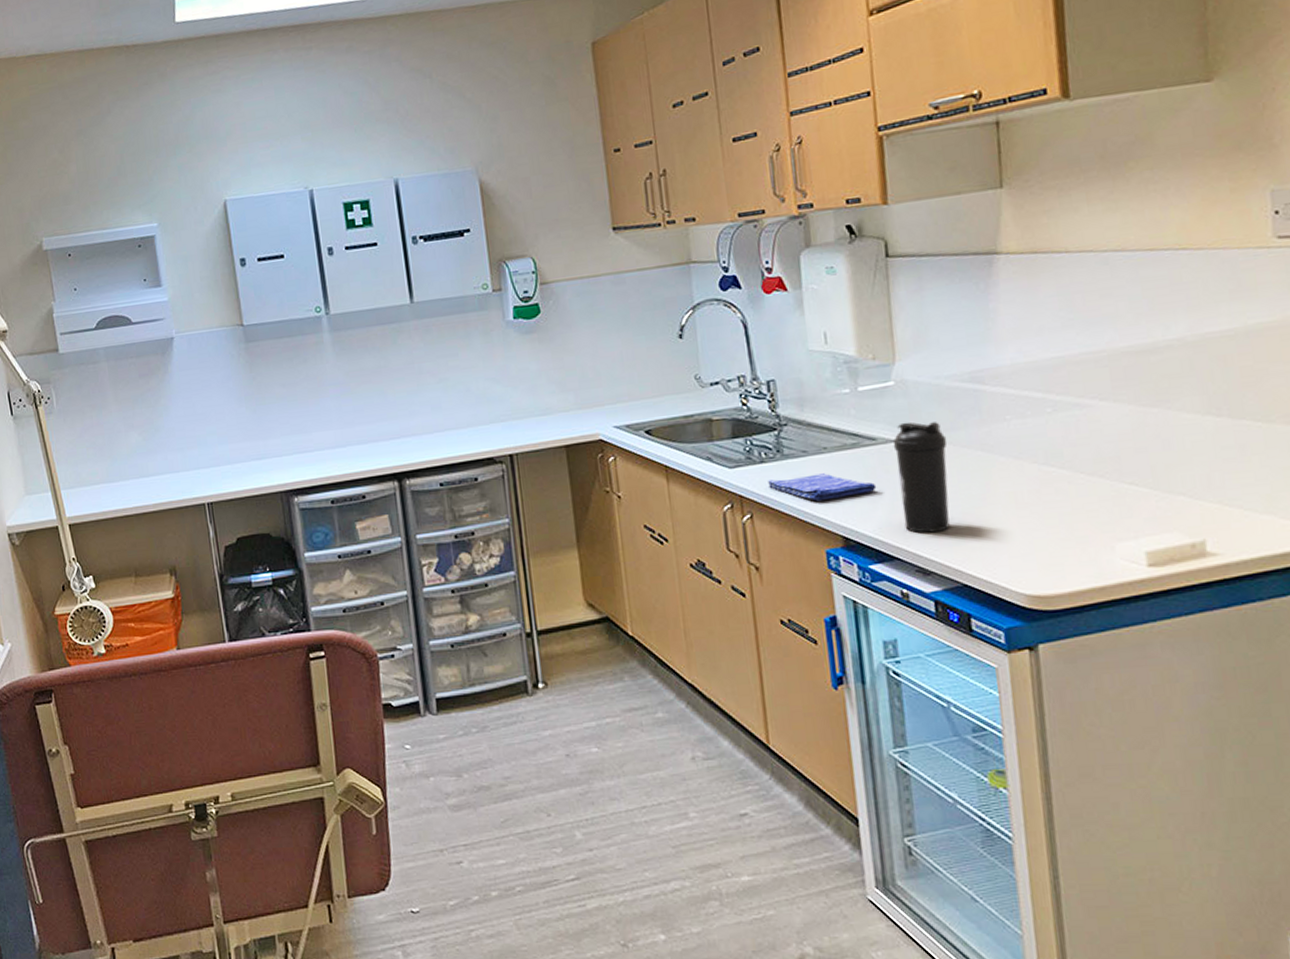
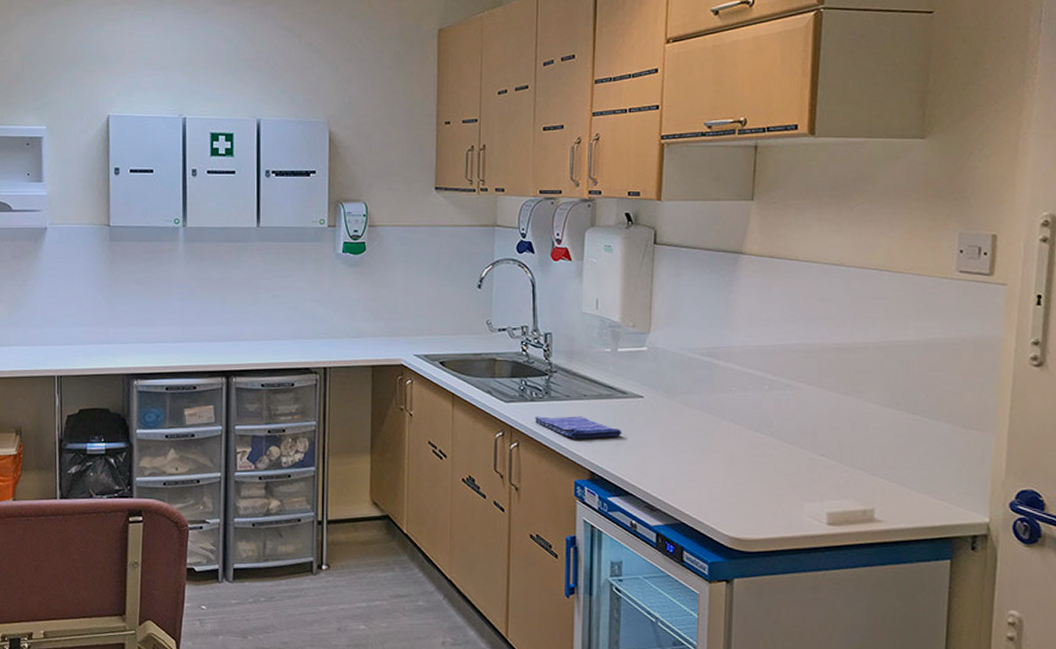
water bottle: present [892,422,950,533] -> none [640,382,683,476]

